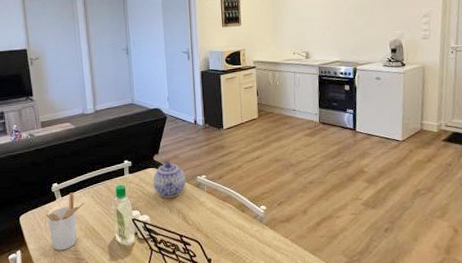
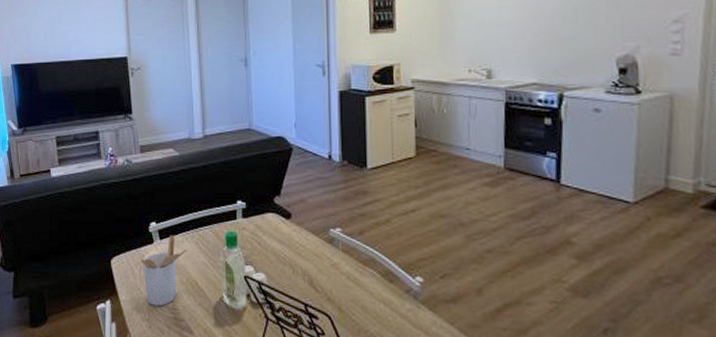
teapot: present [153,160,186,198] -> none [272,204,315,254]

